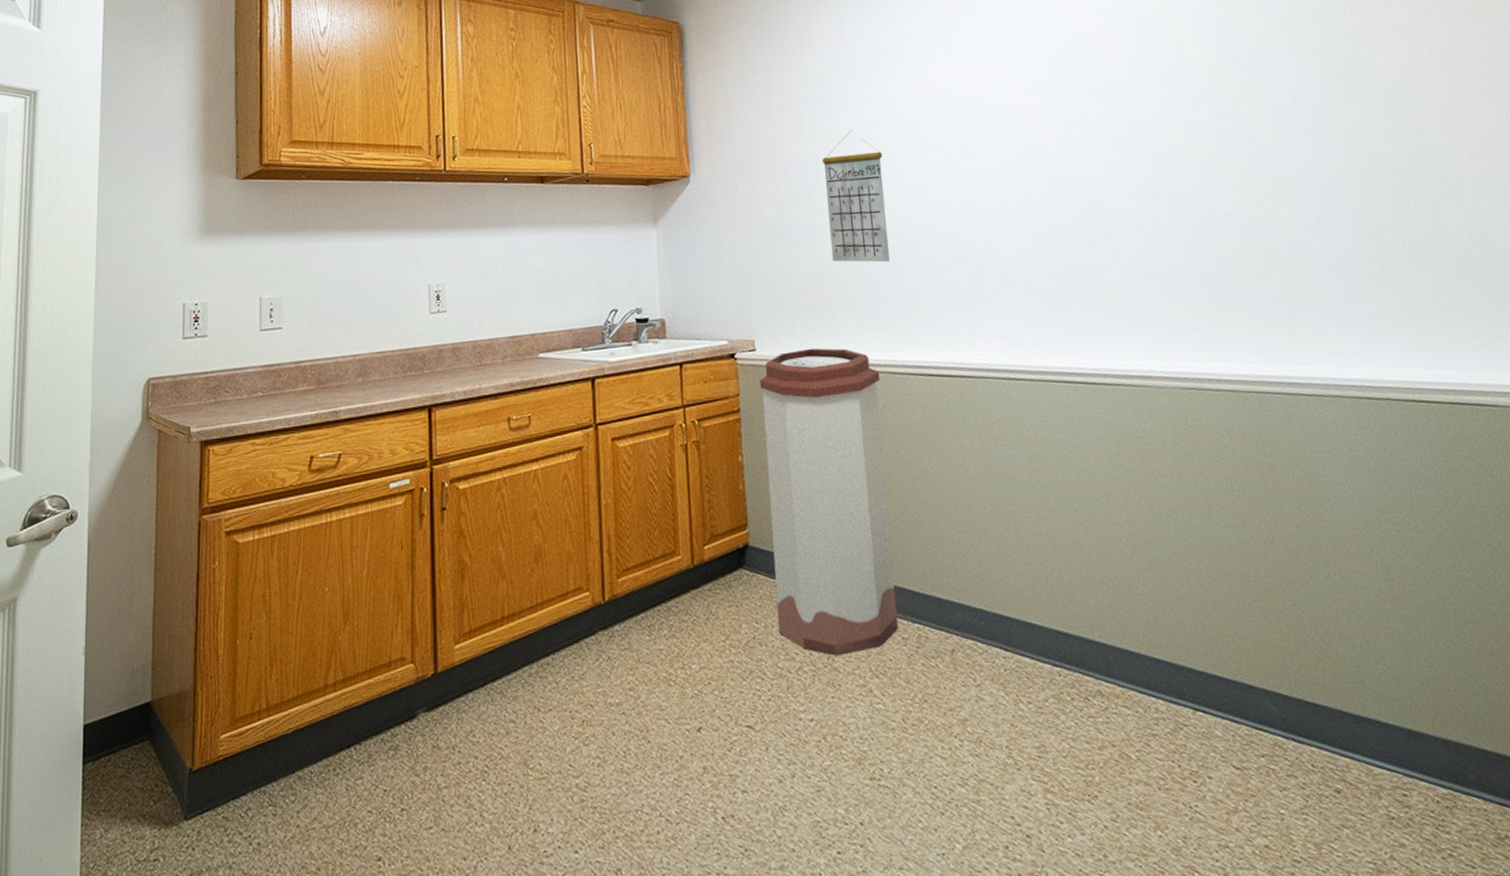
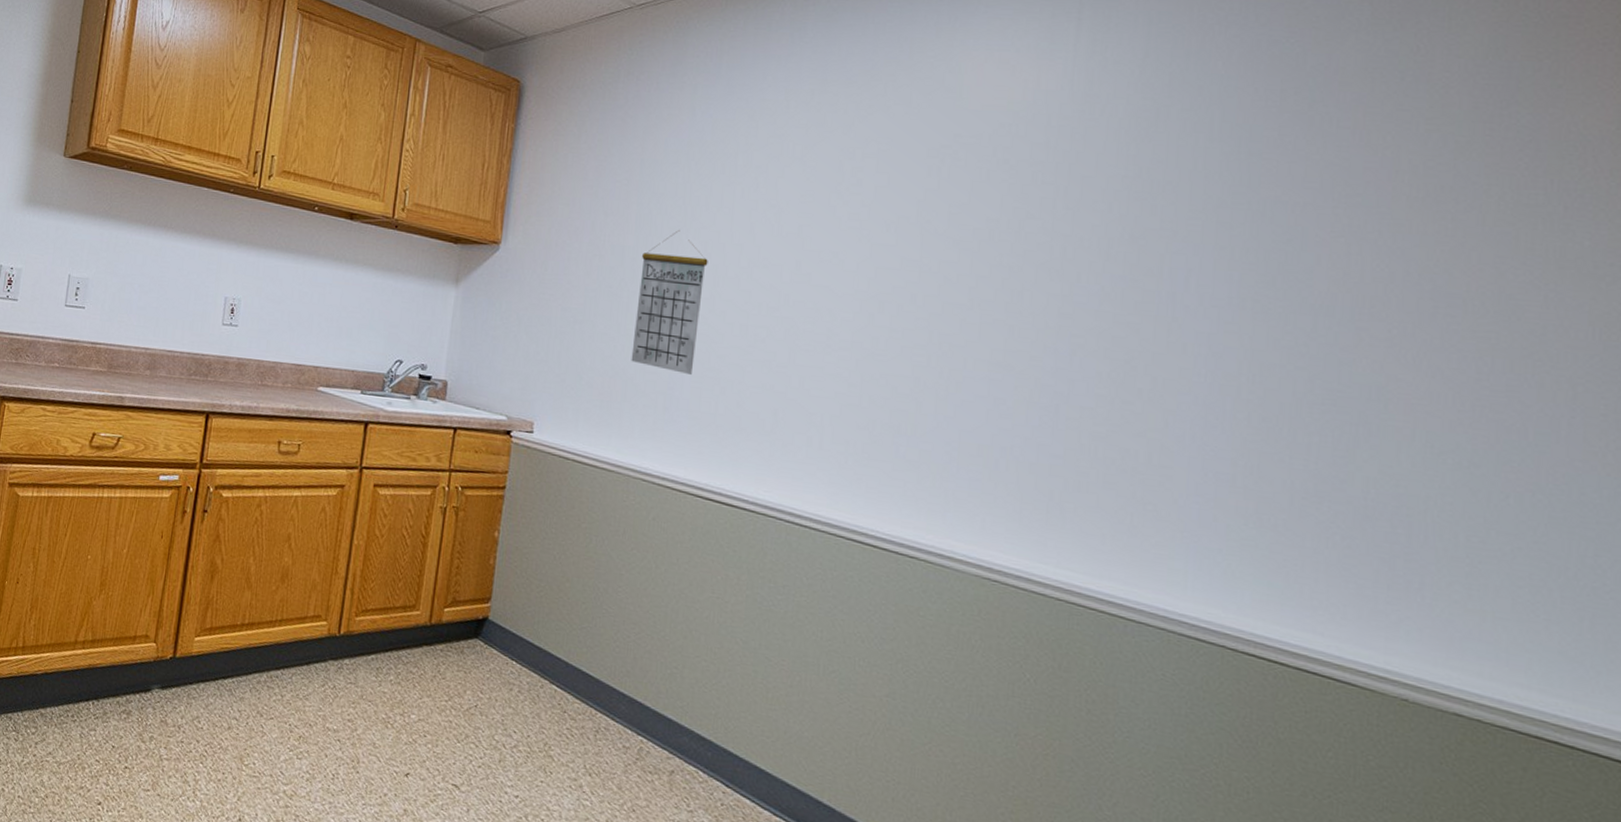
trash can: present [759,348,899,656] -> none [501,441,657,749]

